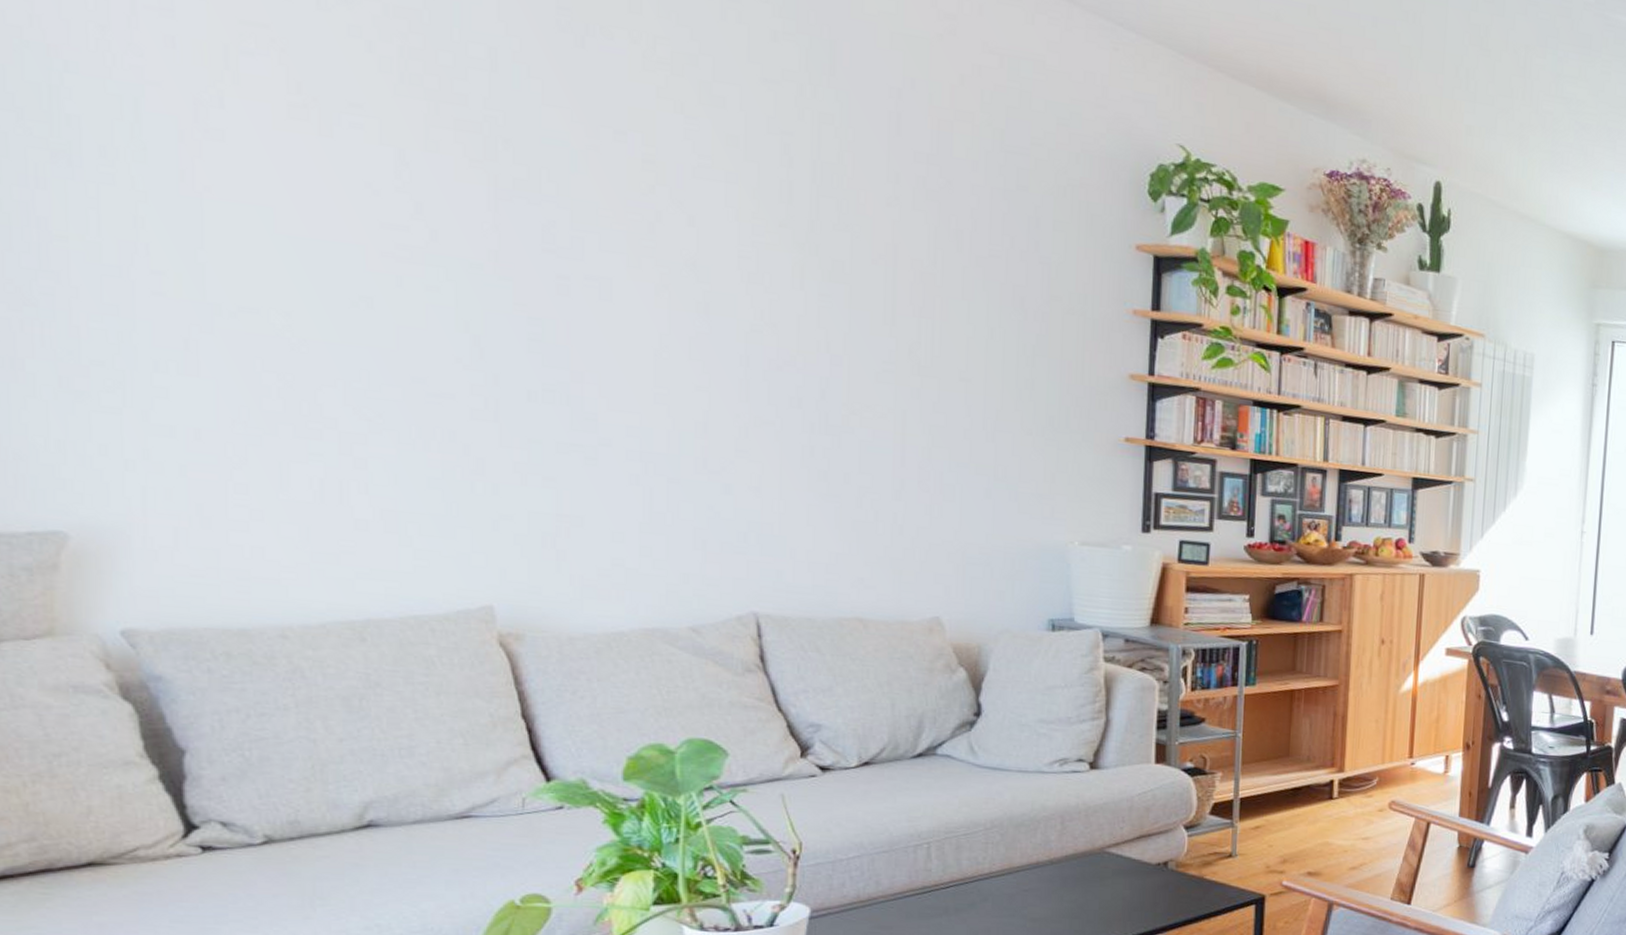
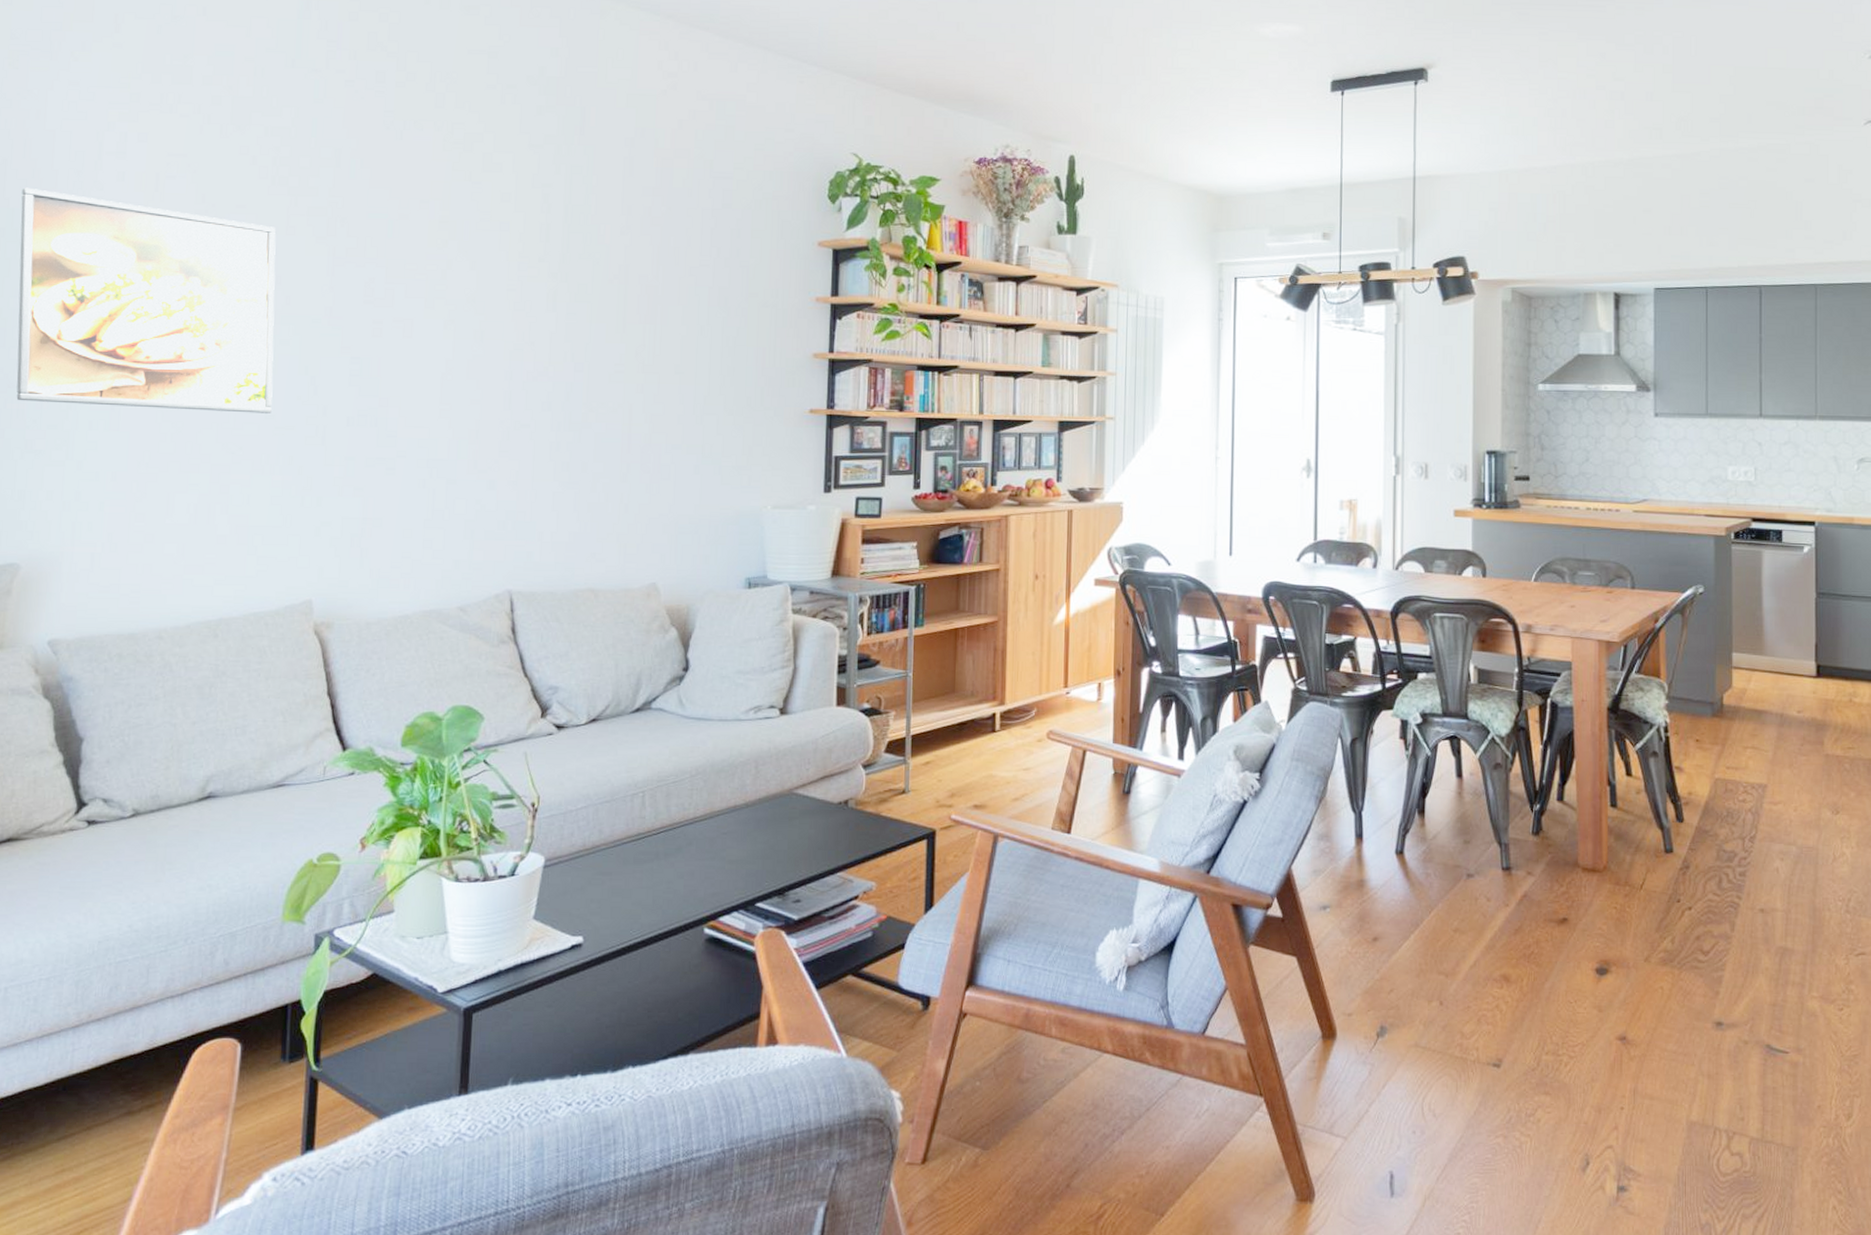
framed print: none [15,37,421,376] -> present [16,187,276,413]

